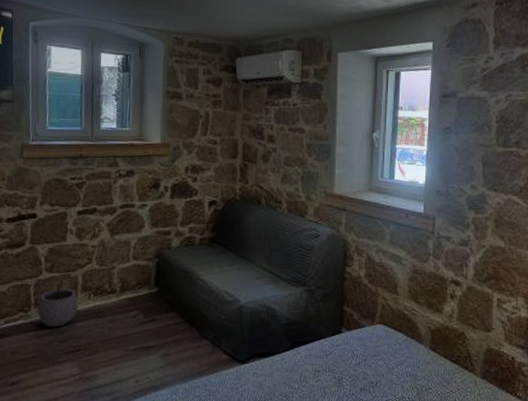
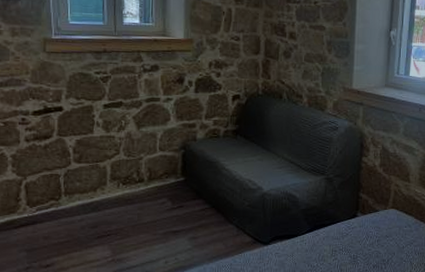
plant pot: present [37,281,79,327] -> none [68,171,108,214]

